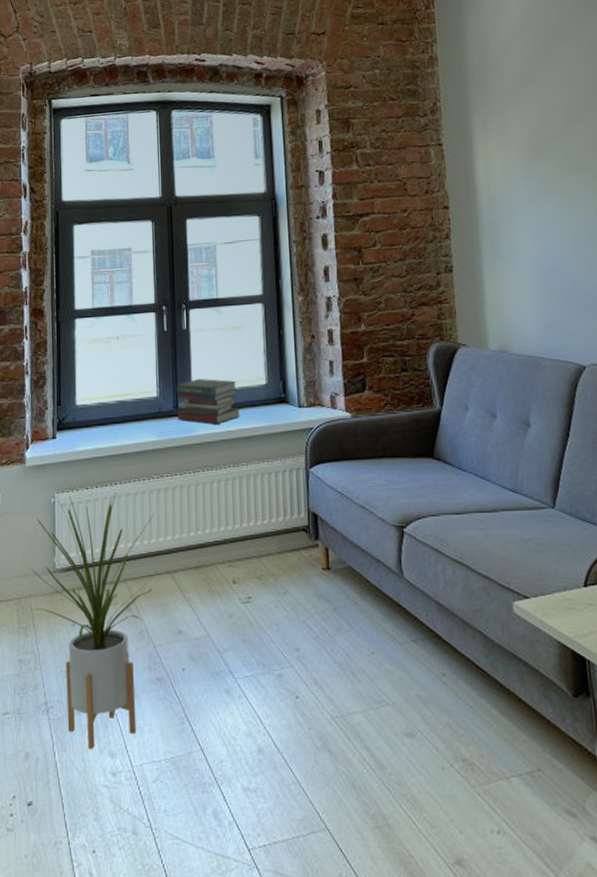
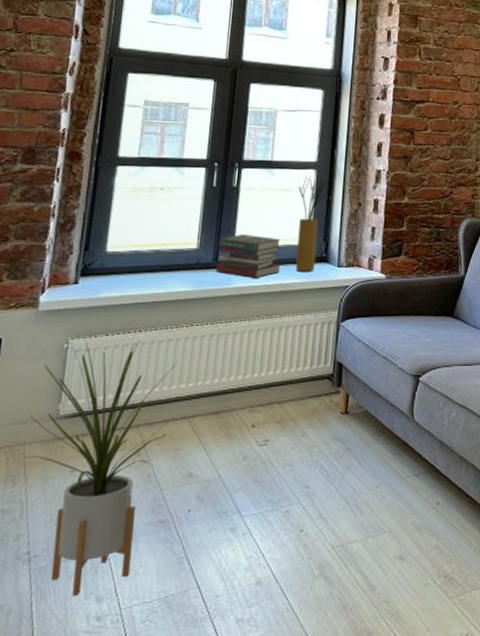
vase: none [247,307,280,415] -> present [296,174,331,272]

